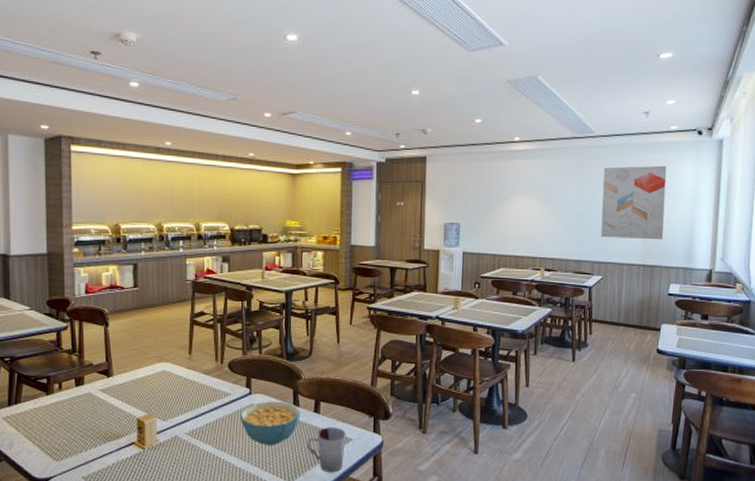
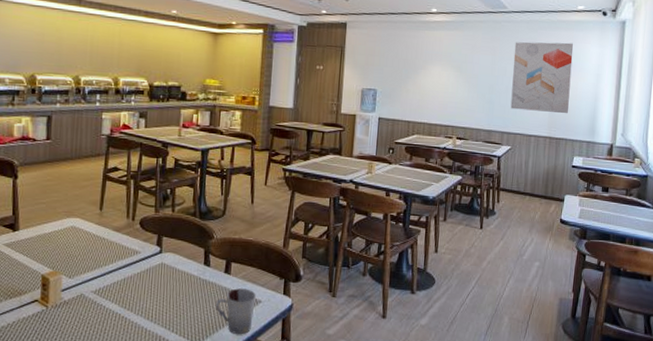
cereal bowl: present [240,401,300,446] -> none [149,260,211,306]

